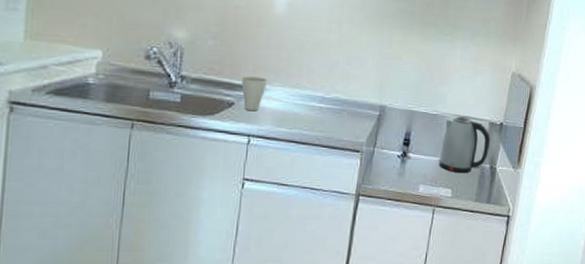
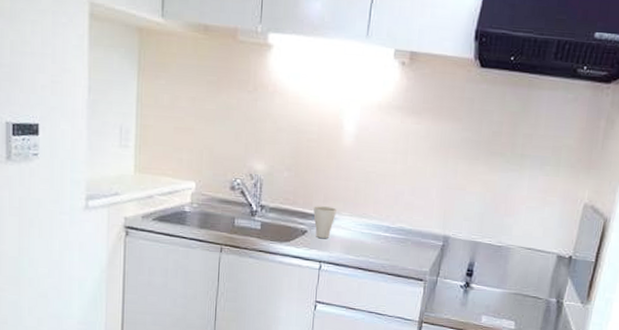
kettle: present [439,116,491,174] -> none [502,248,558,307]

